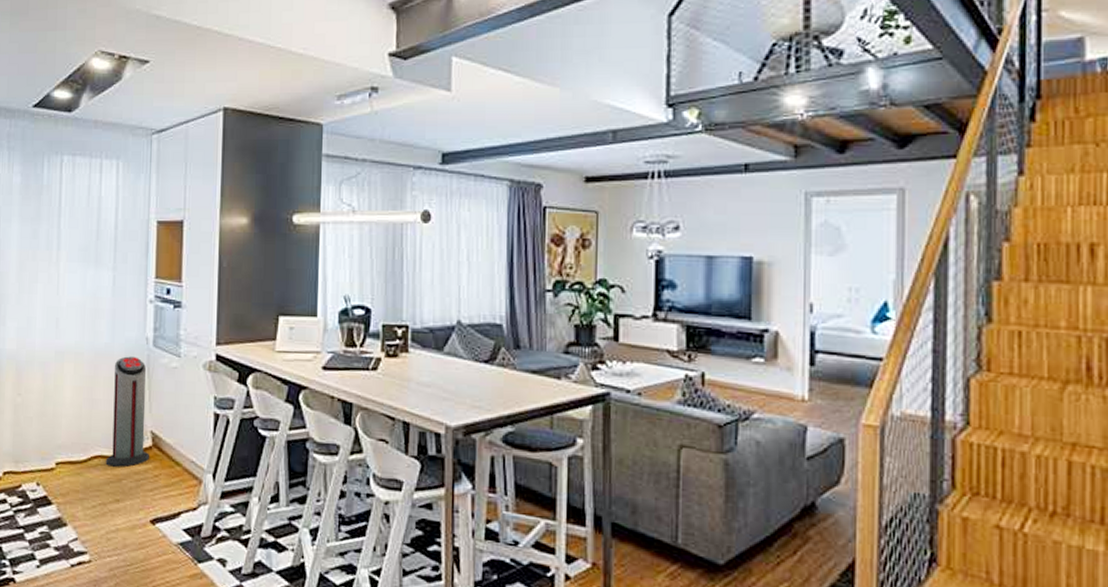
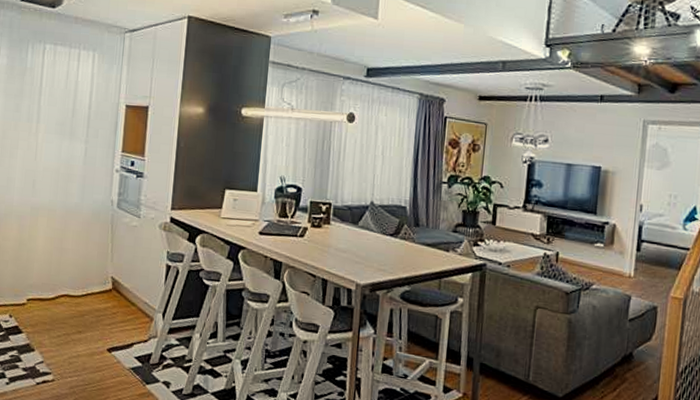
air purifier: present [105,356,149,467] -> none [71,214,110,305]

